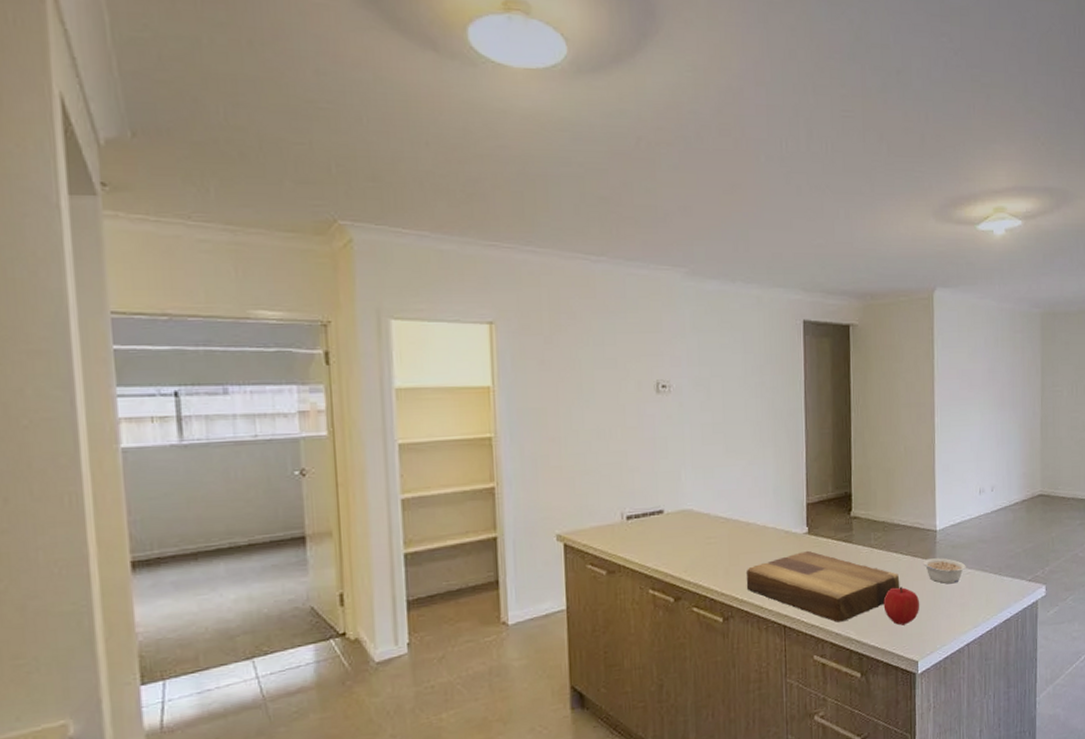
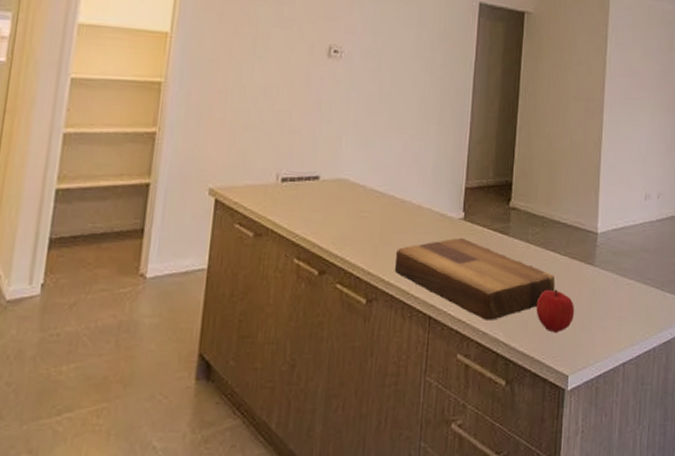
legume: present [923,558,966,584] -> none [581,263,626,294]

